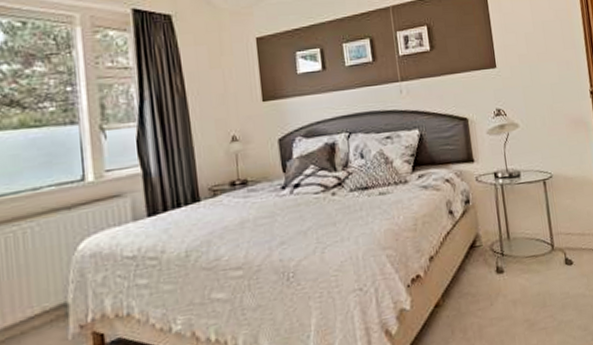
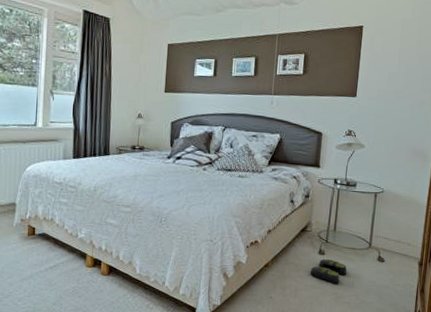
slippers: none [491,276,535,309] -> present [310,259,347,284]

